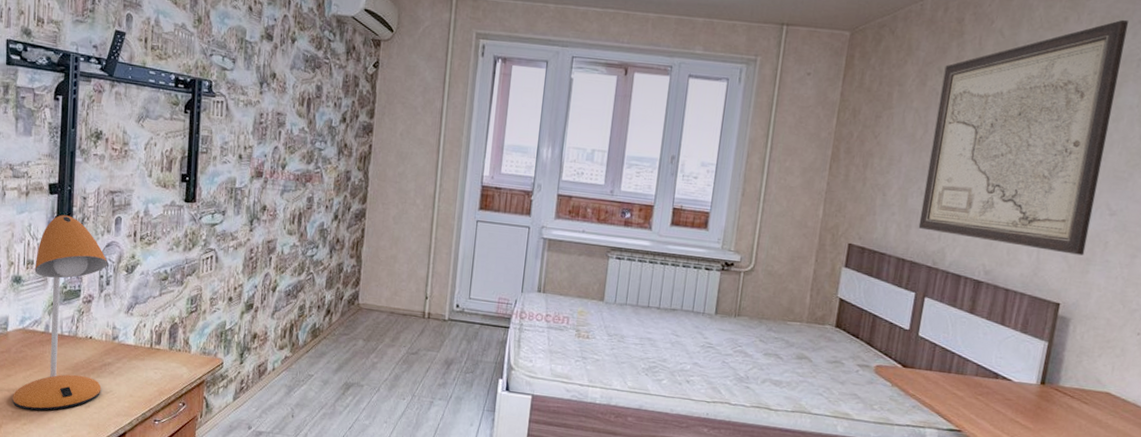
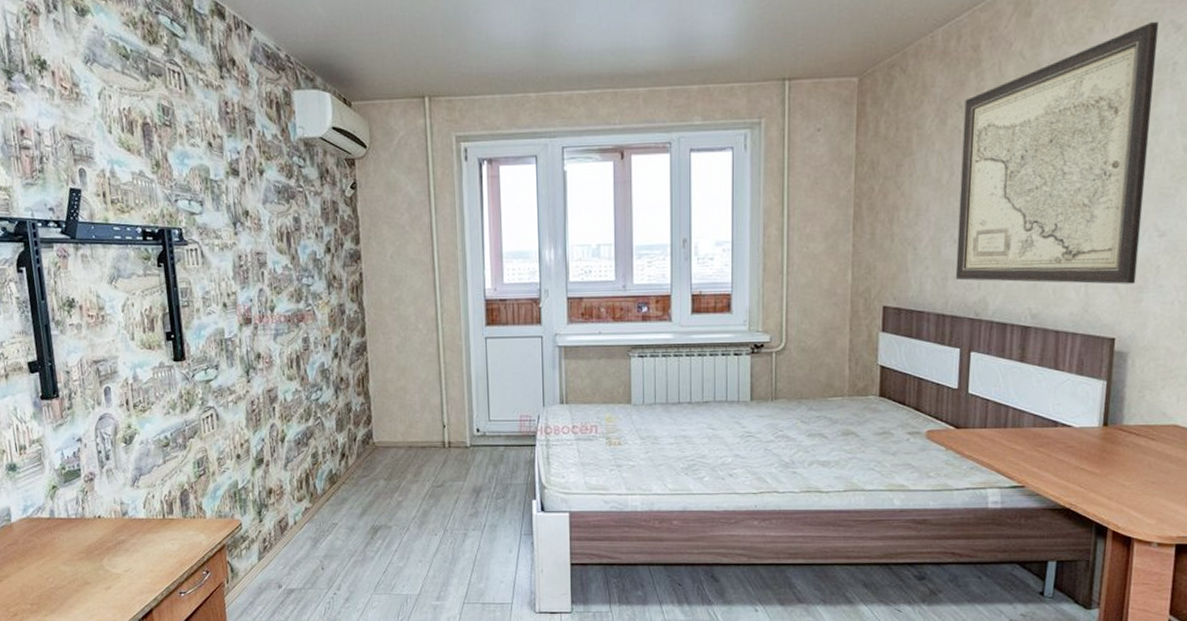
desk lamp: present [12,215,108,411] -> none [27,393,120,600]

